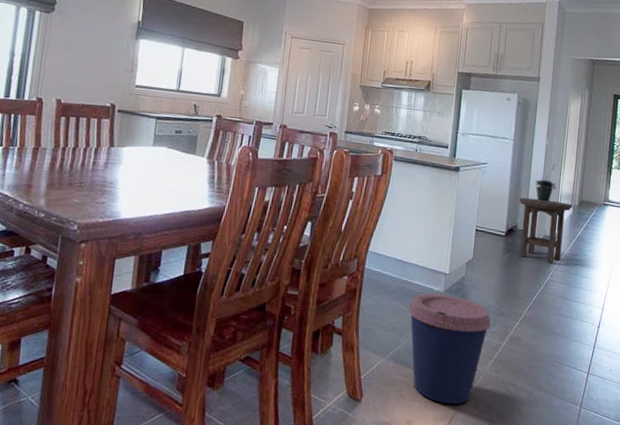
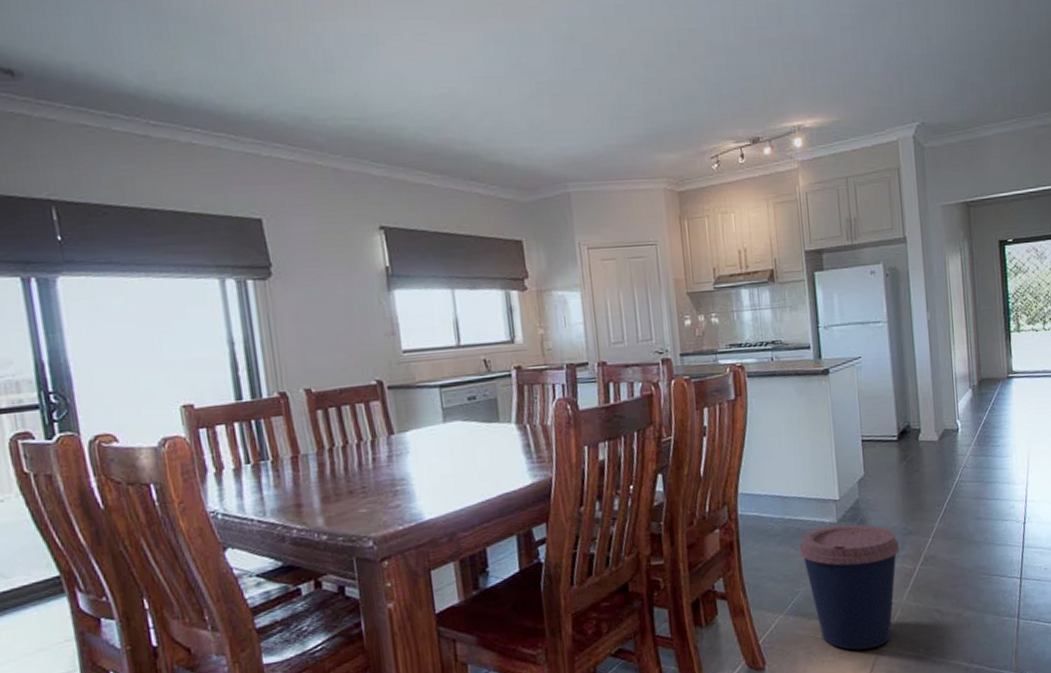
stool: present [518,197,573,263] -> none [906,385,972,461]
potted plant: present [535,164,557,202] -> none [922,340,949,390]

